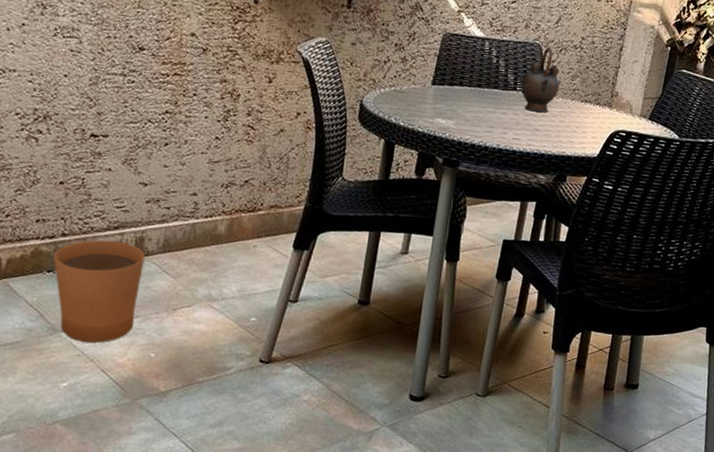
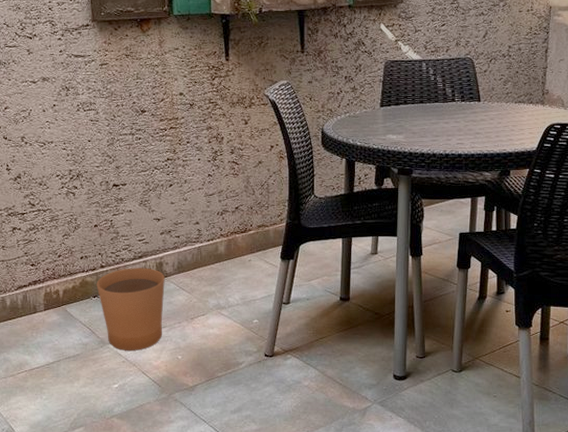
teapot: present [521,46,560,113] -> none [459,59,494,118]

